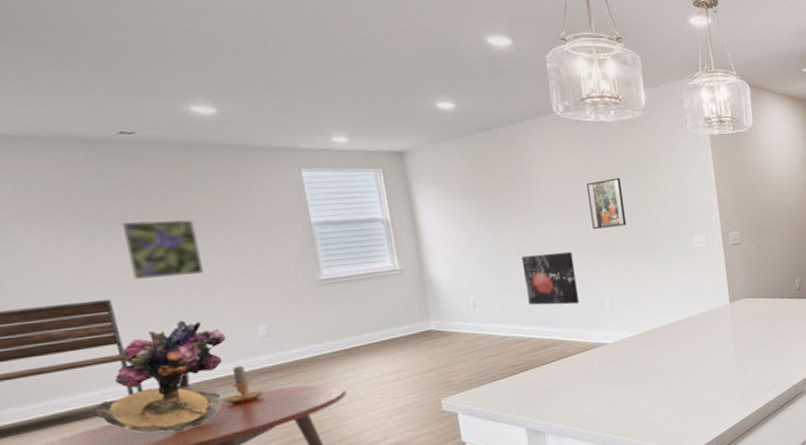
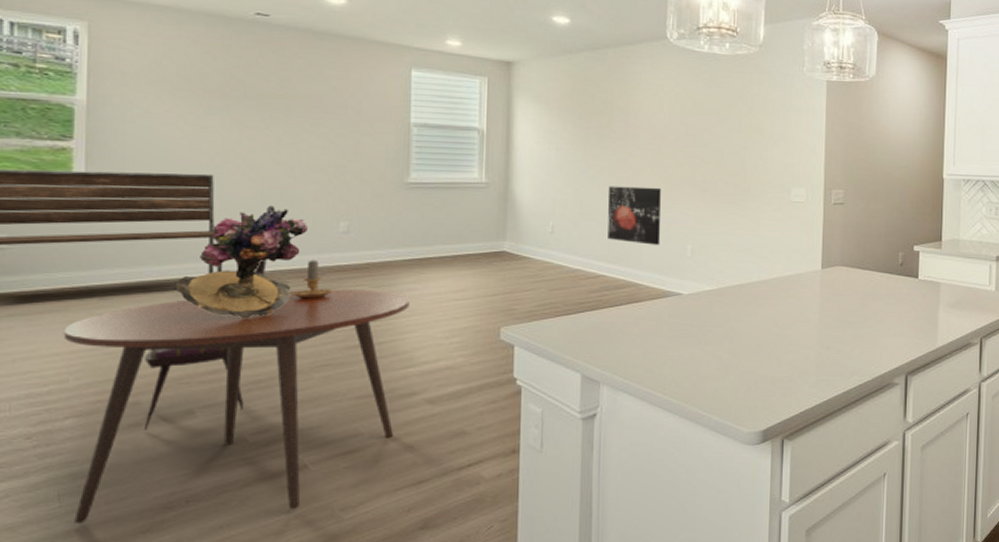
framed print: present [120,219,203,279] -> none [238,100,304,160]
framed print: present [587,177,627,230] -> none [687,115,725,168]

